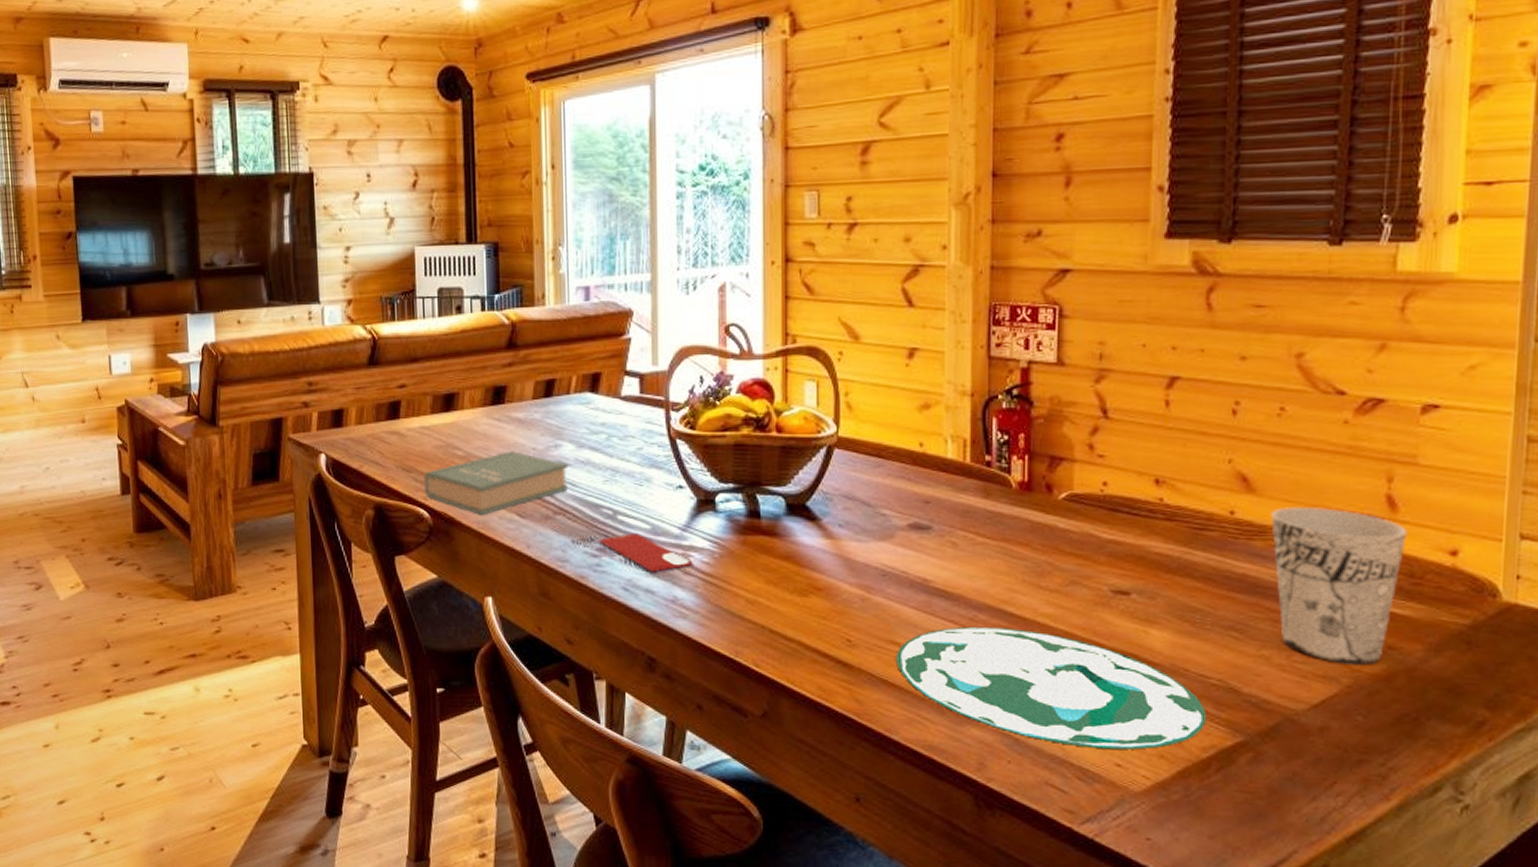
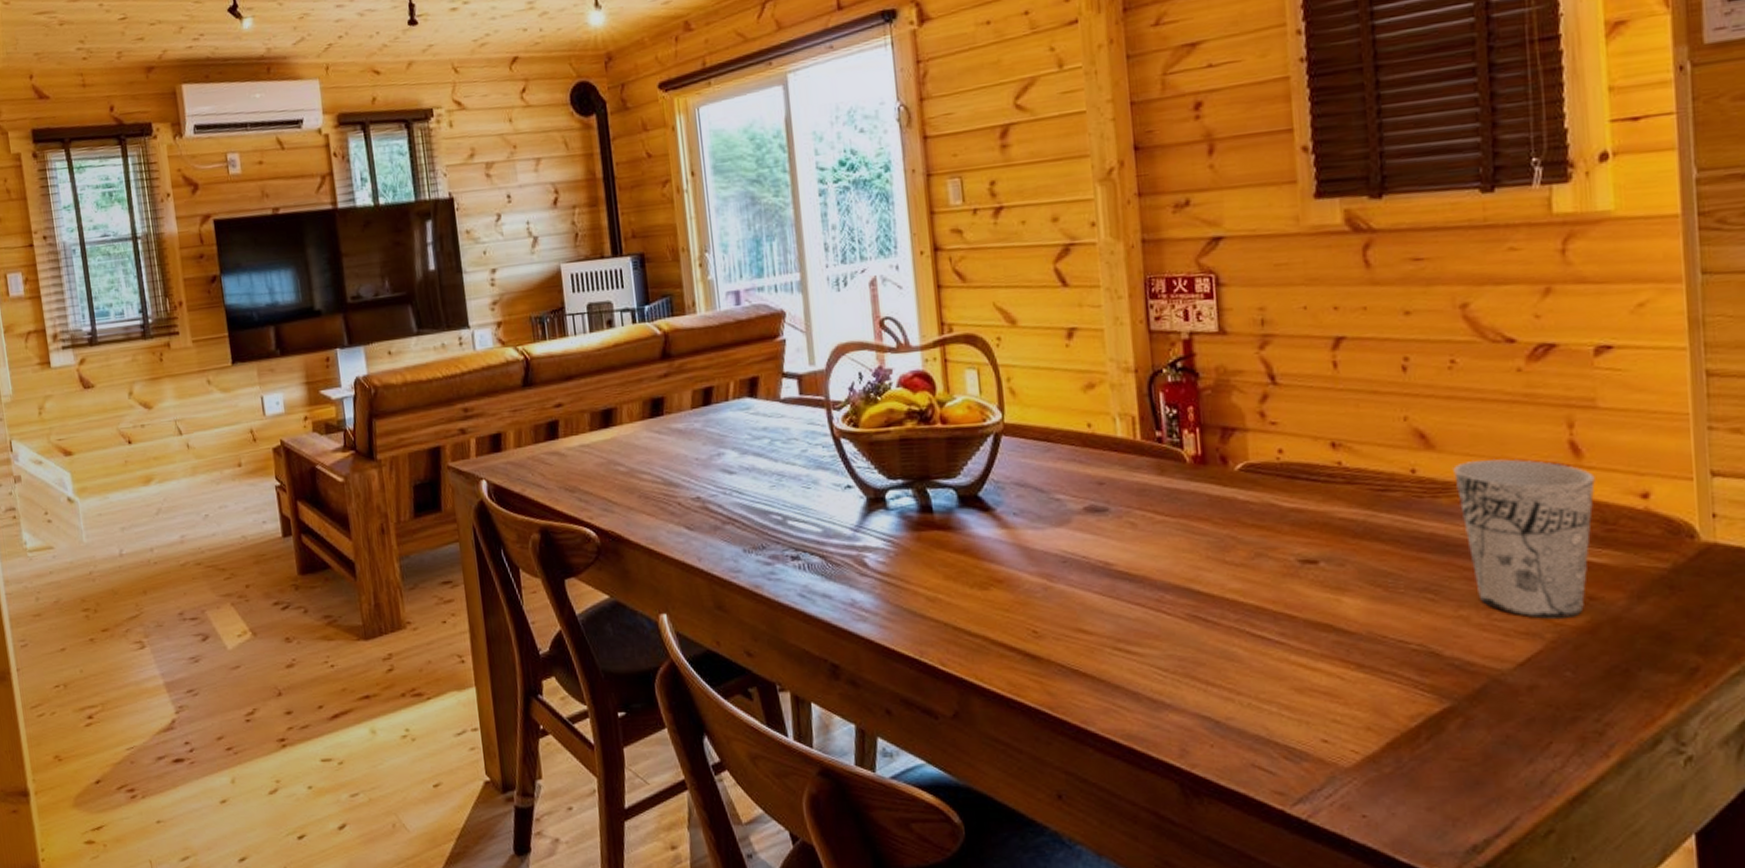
book: present [423,451,568,515] -> none [587,463,735,531]
smartphone: present [598,533,693,573] -> none [770,537,868,577]
plate: present [896,626,1206,750] -> none [1085,606,1410,725]

